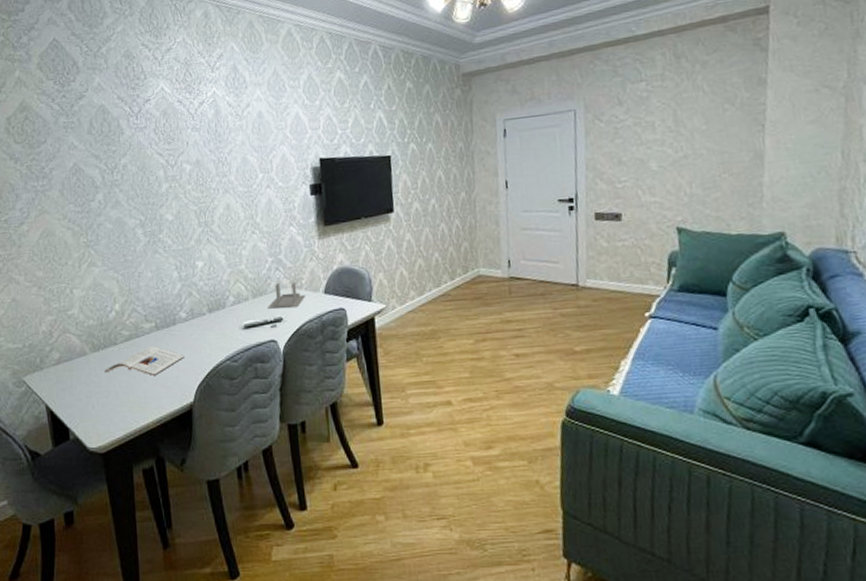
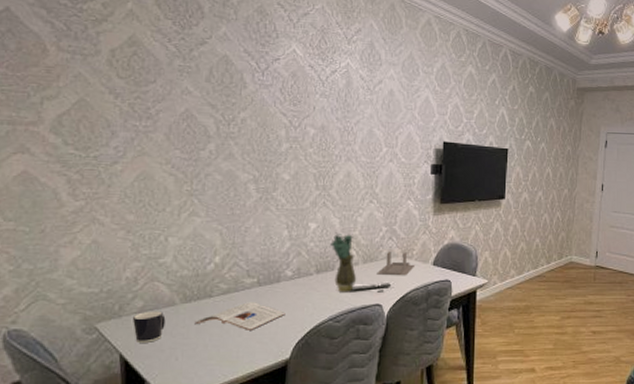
mug: none [51,361,80,393] -> present [132,311,166,343]
vase: none [219,268,249,331] -> present [330,232,357,292]

